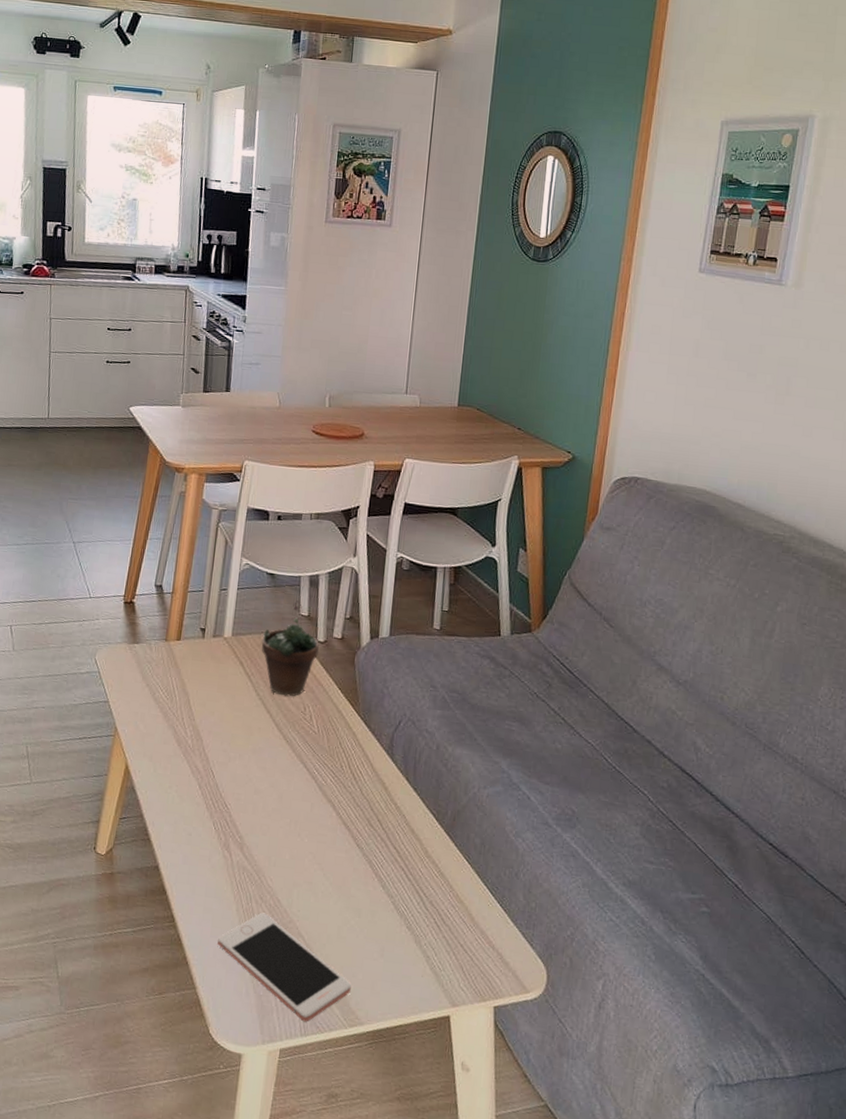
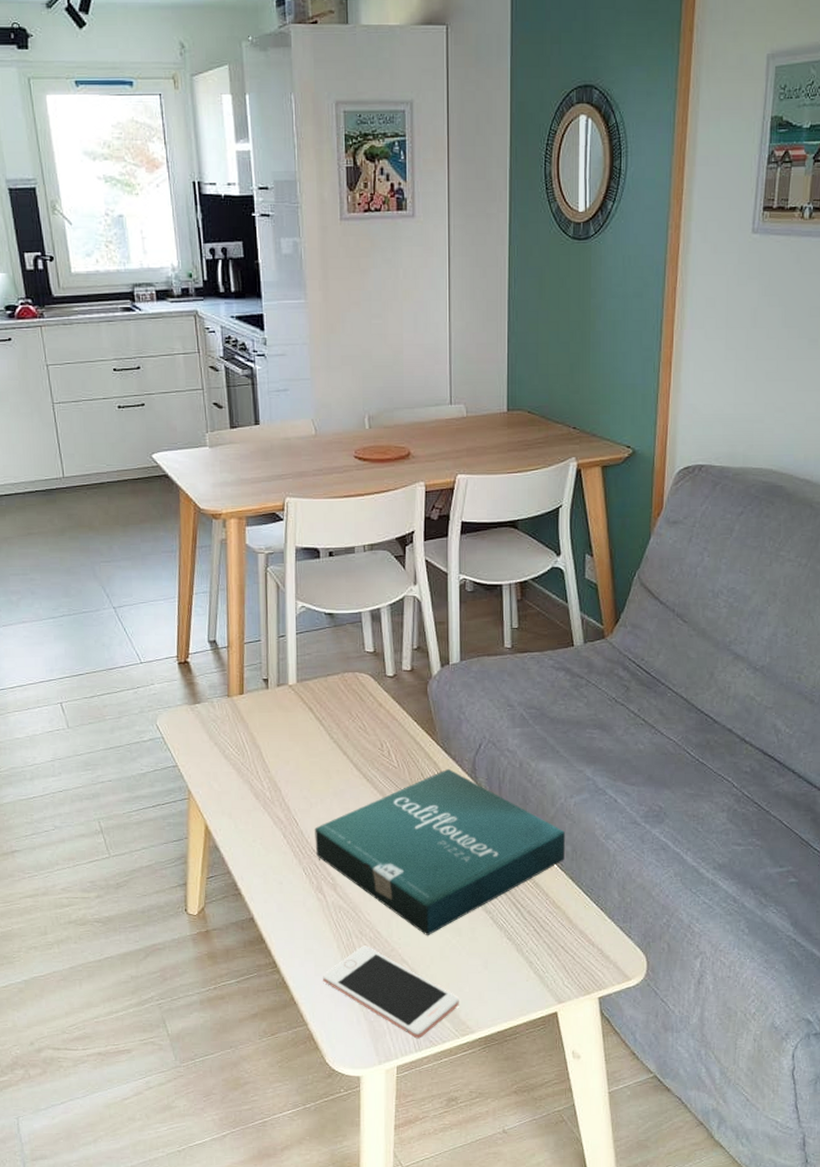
pizza box: none [228,742,476,912] -> present [315,769,566,935]
succulent plant: present [261,600,319,697] -> none [328,638,390,736]

